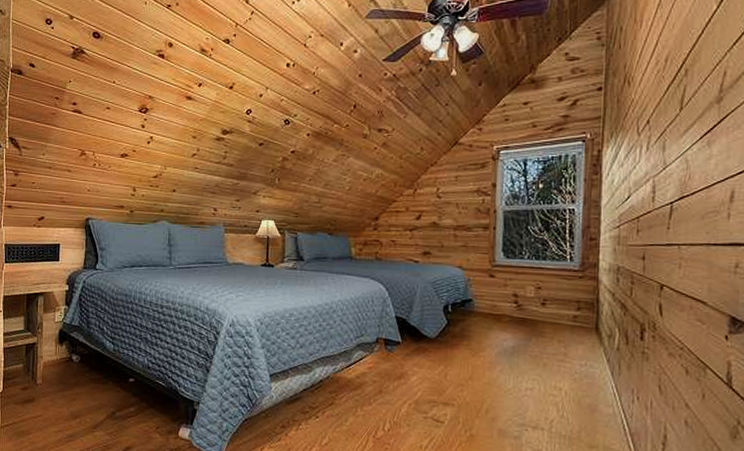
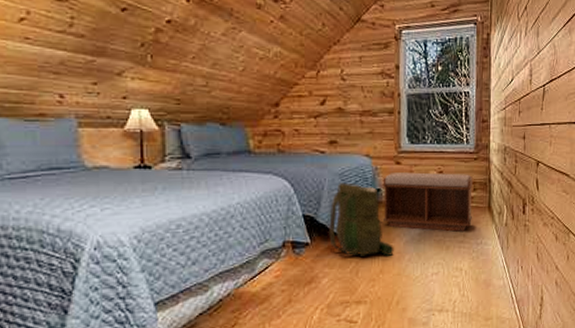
backpack: none [419,290,485,365] -> present [329,182,394,256]
bench: none [475,285,577,350] -> present [383,172,473,232]

